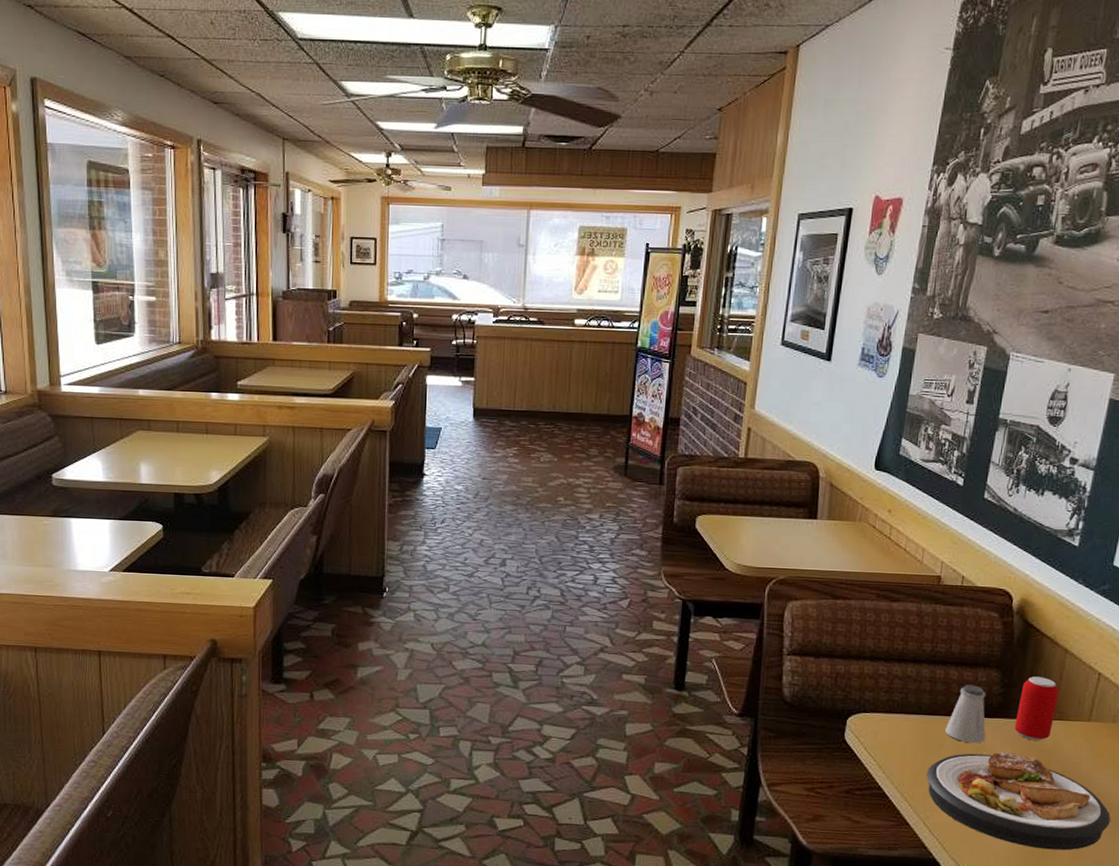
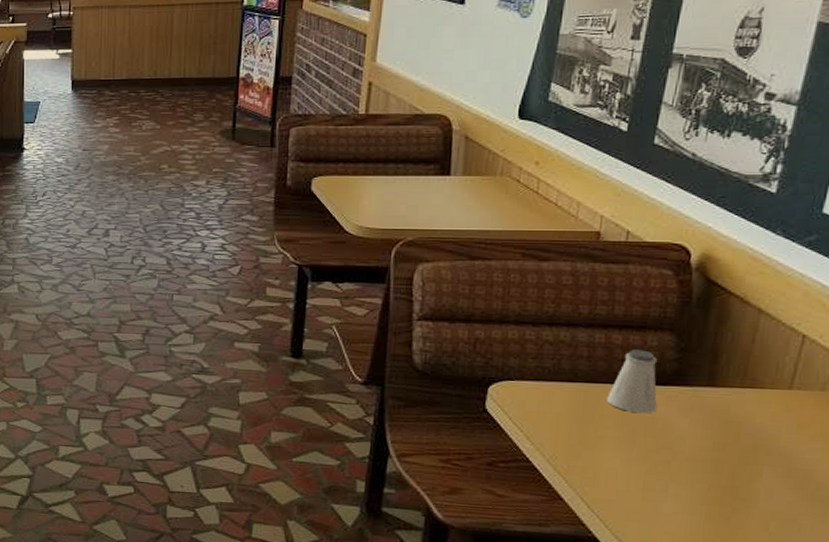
plate: present [927,752,1111,851] -> none [584,423,818,532]
beverage can: present [1014,676,1060,741] -> none [693,340,752,411]

